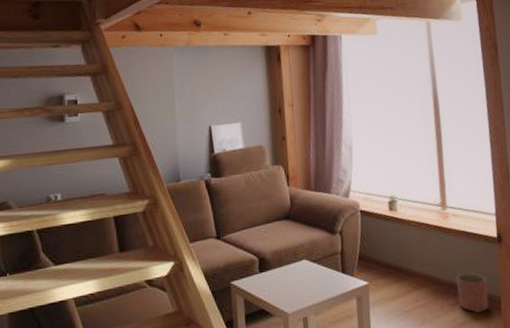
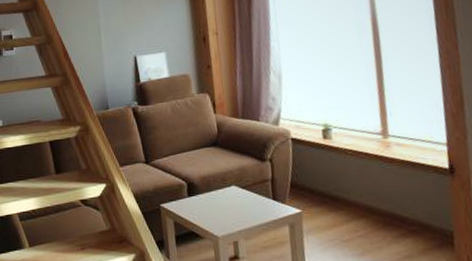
planter: present [456,272,489,313] -> none [400,204,439,246]

